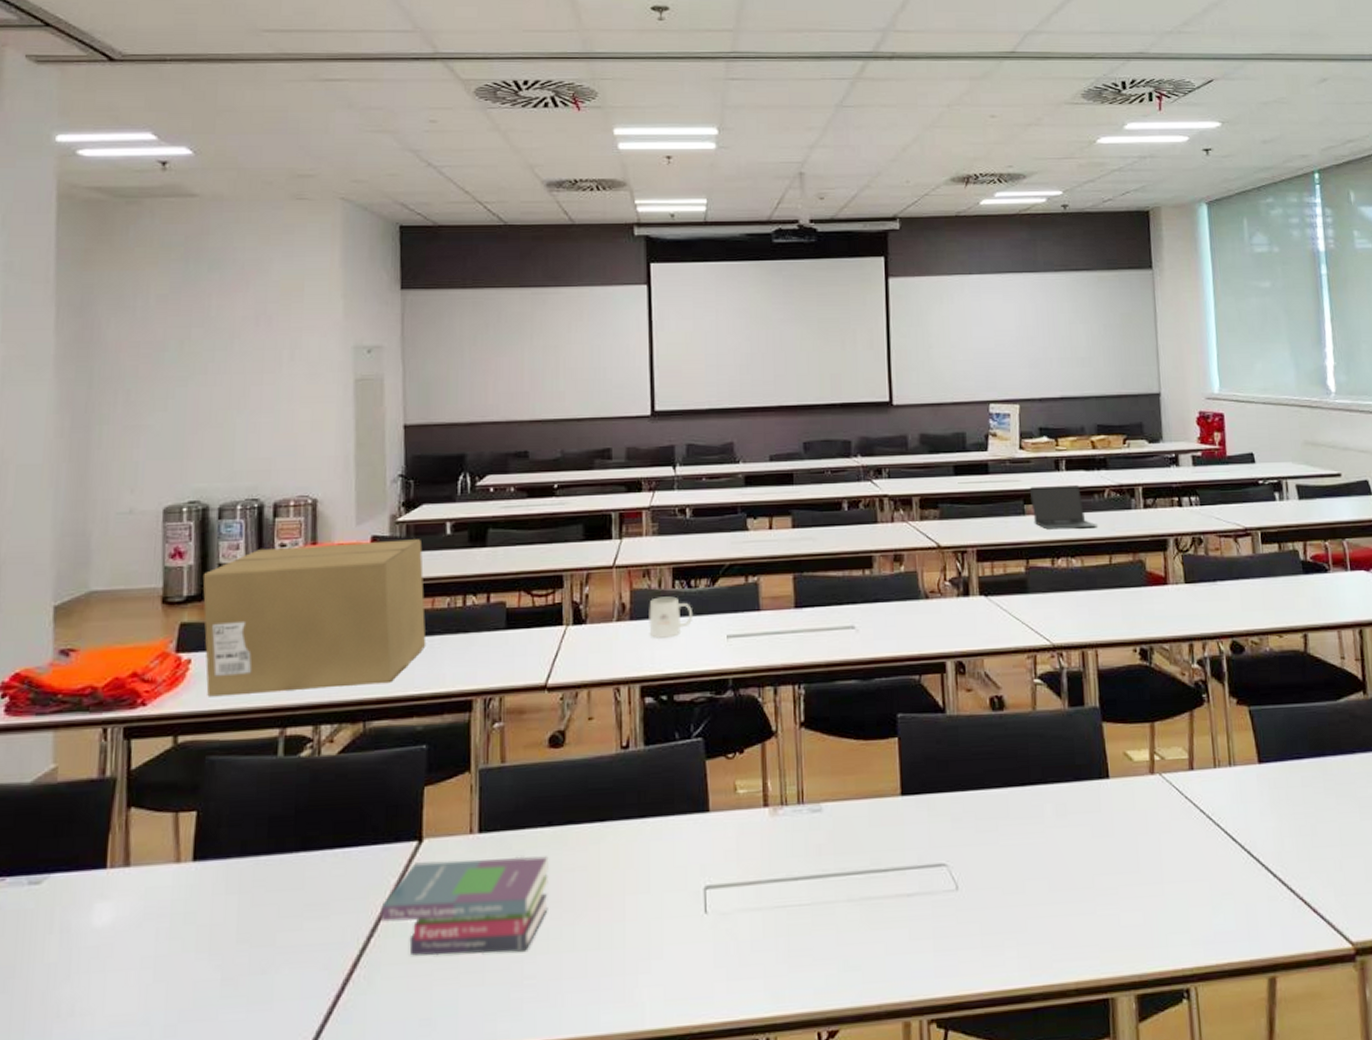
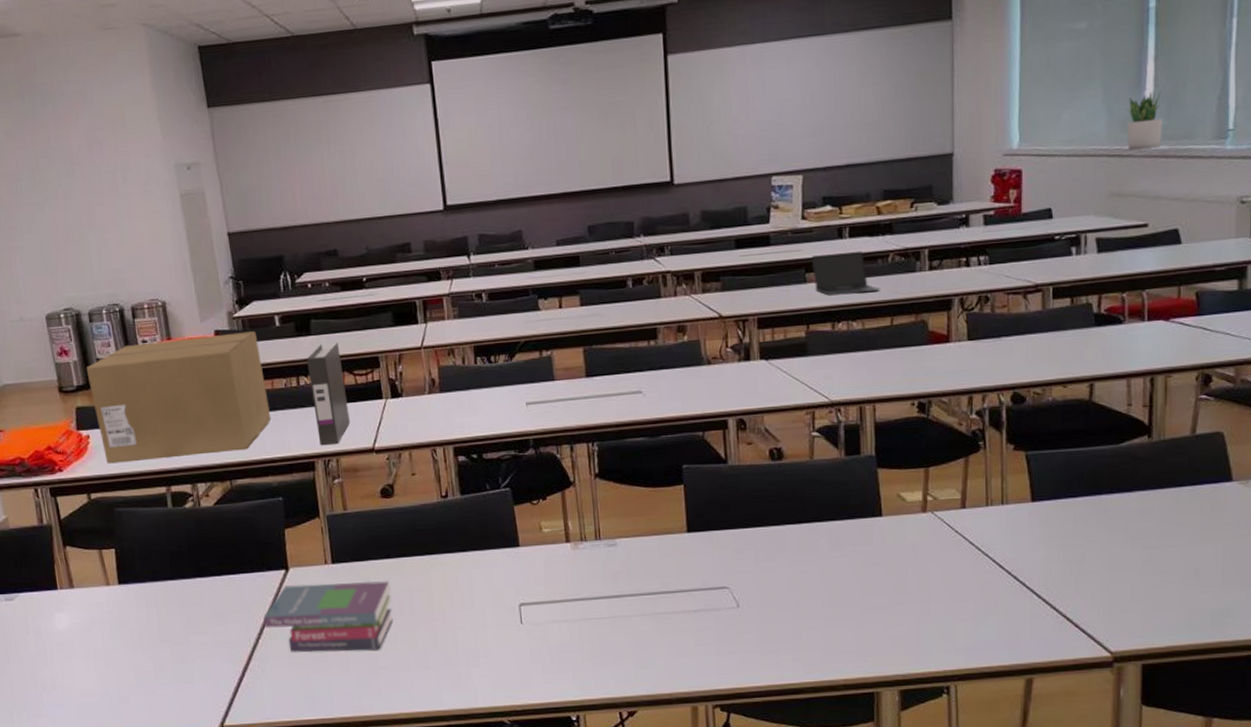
binder: none [477,557,521,681] -> present [306,343,350,446]
mug: present [649,596,694,638] -> none [455,371,495,407]
planter: none [1312,349,1345,402] -> present [1127,91,1162,150]

